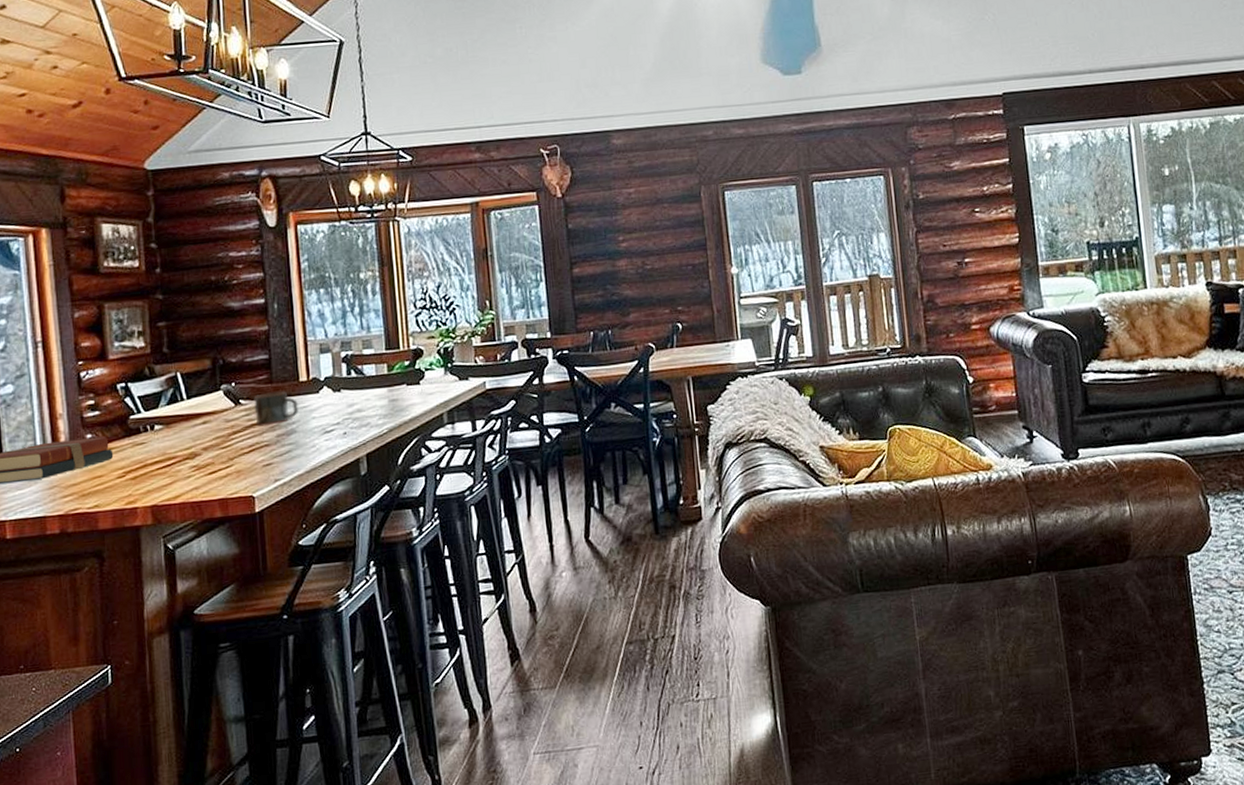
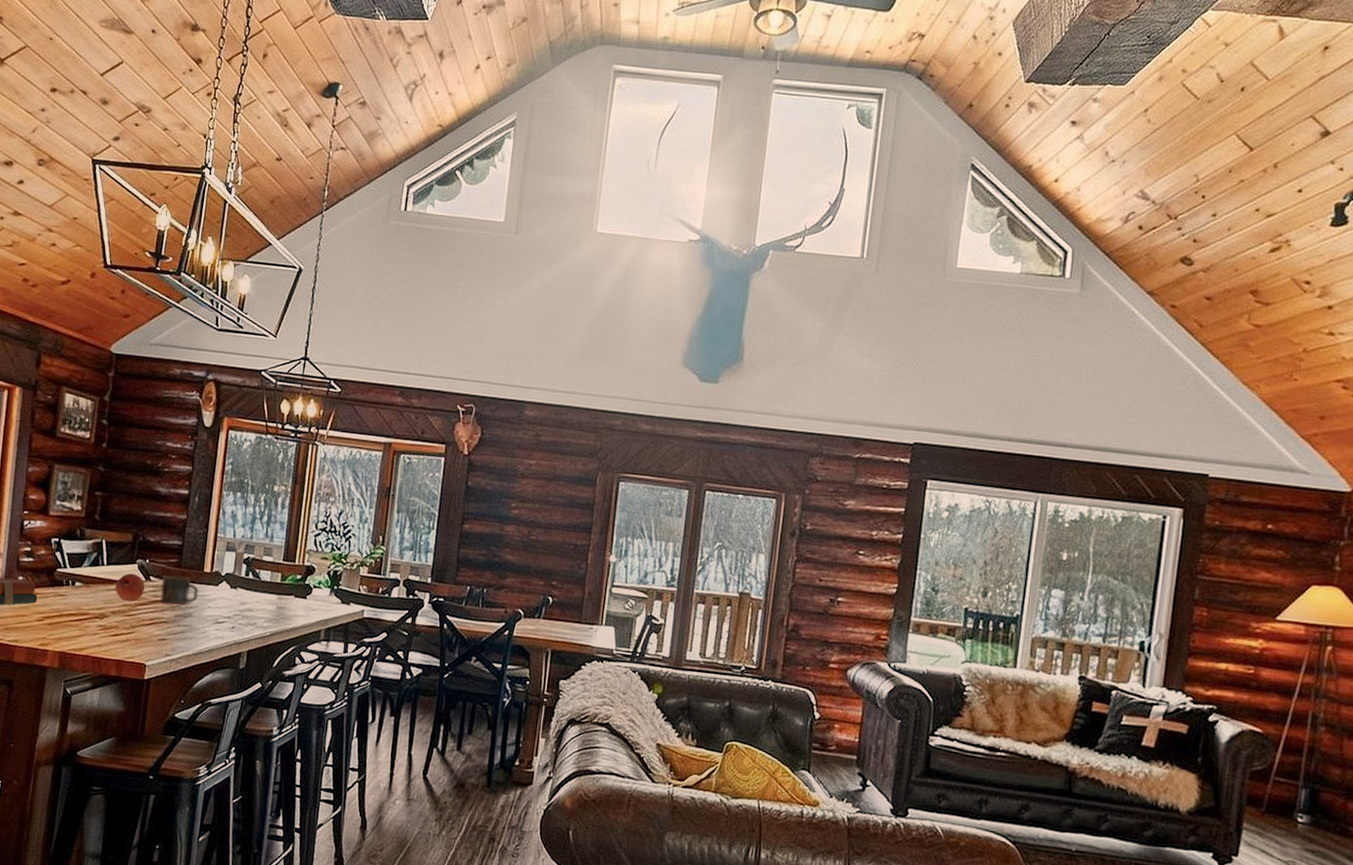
fruit: none [201,401,237,433] -> present [115,573,146,602]

